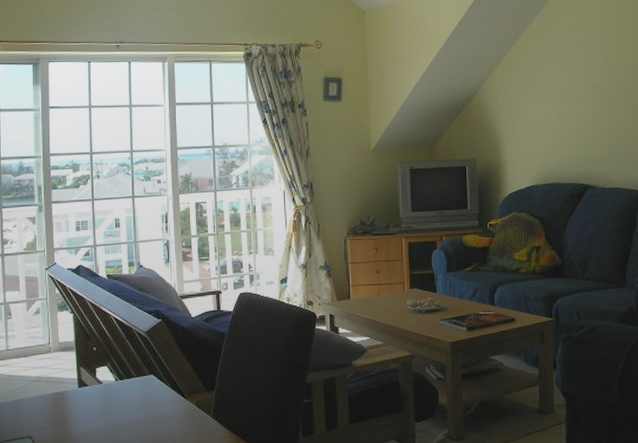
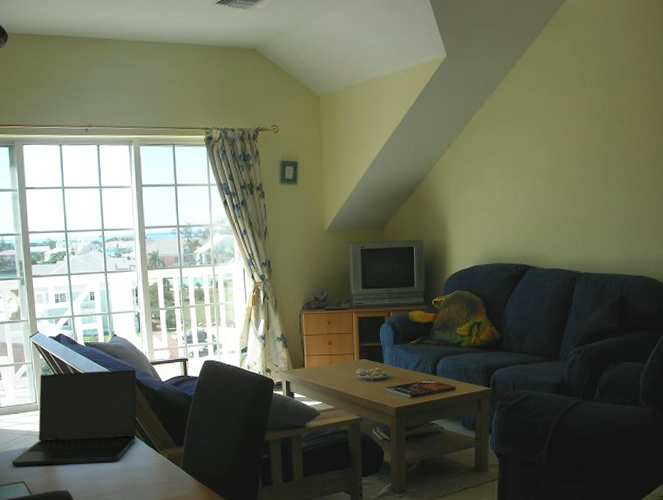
laptop: none [17,304,164,419] -> present [11,369,137,467]

